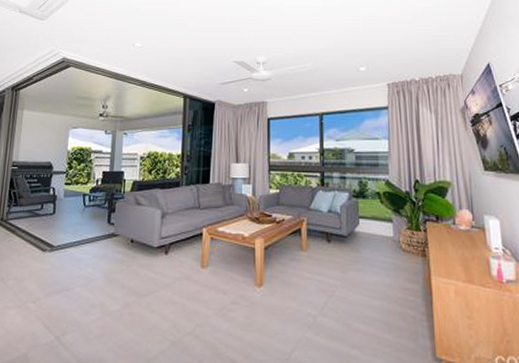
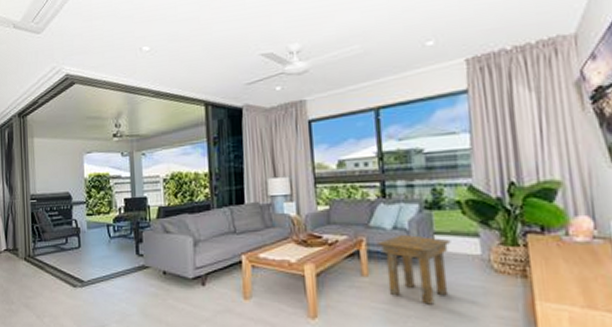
side table: none [316,216,372,277] -> present [378,234,451,305]

